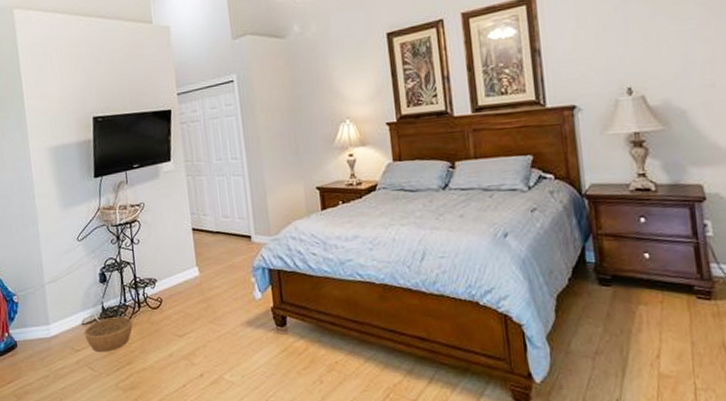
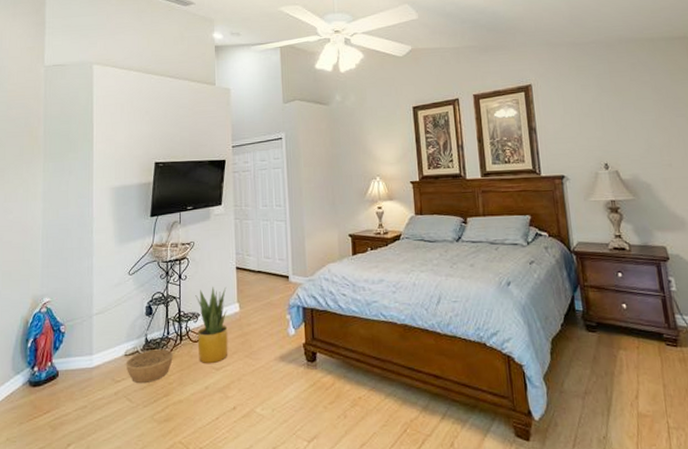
planter: none [150,250,191,330] -> present [195,287,228,363]

